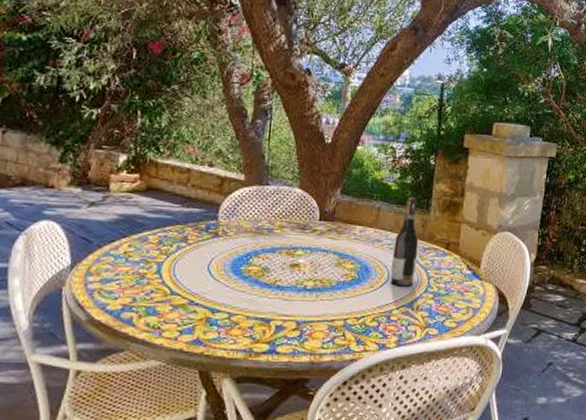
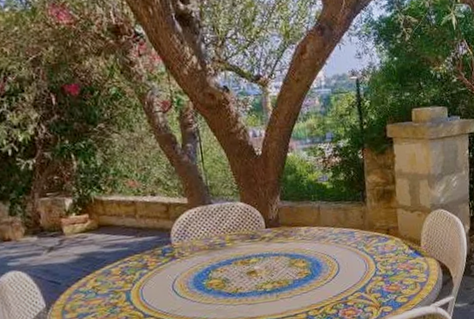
wine bottle: present [390,197,419,286] -> none [338,192,363,275]

